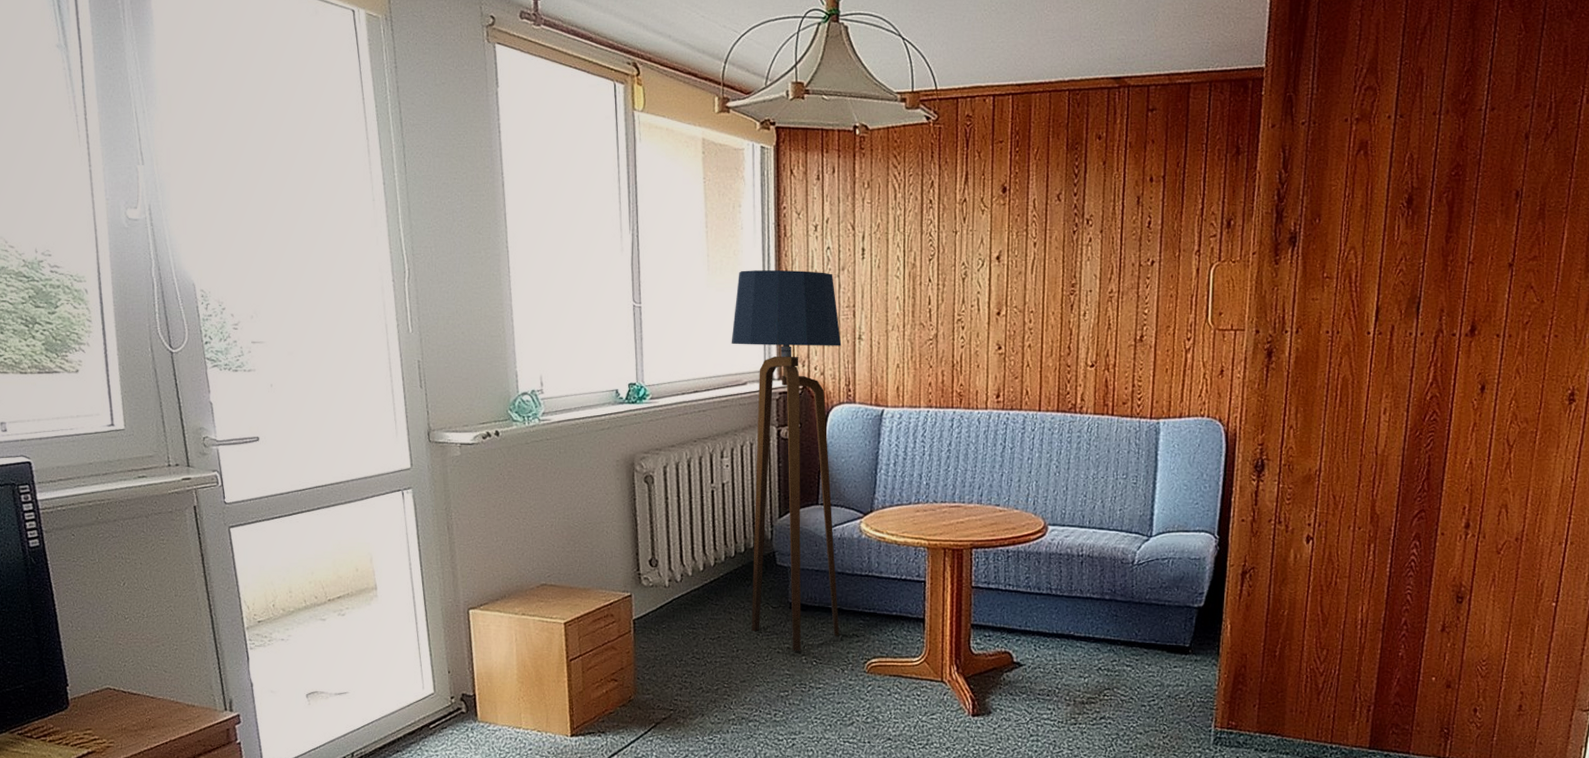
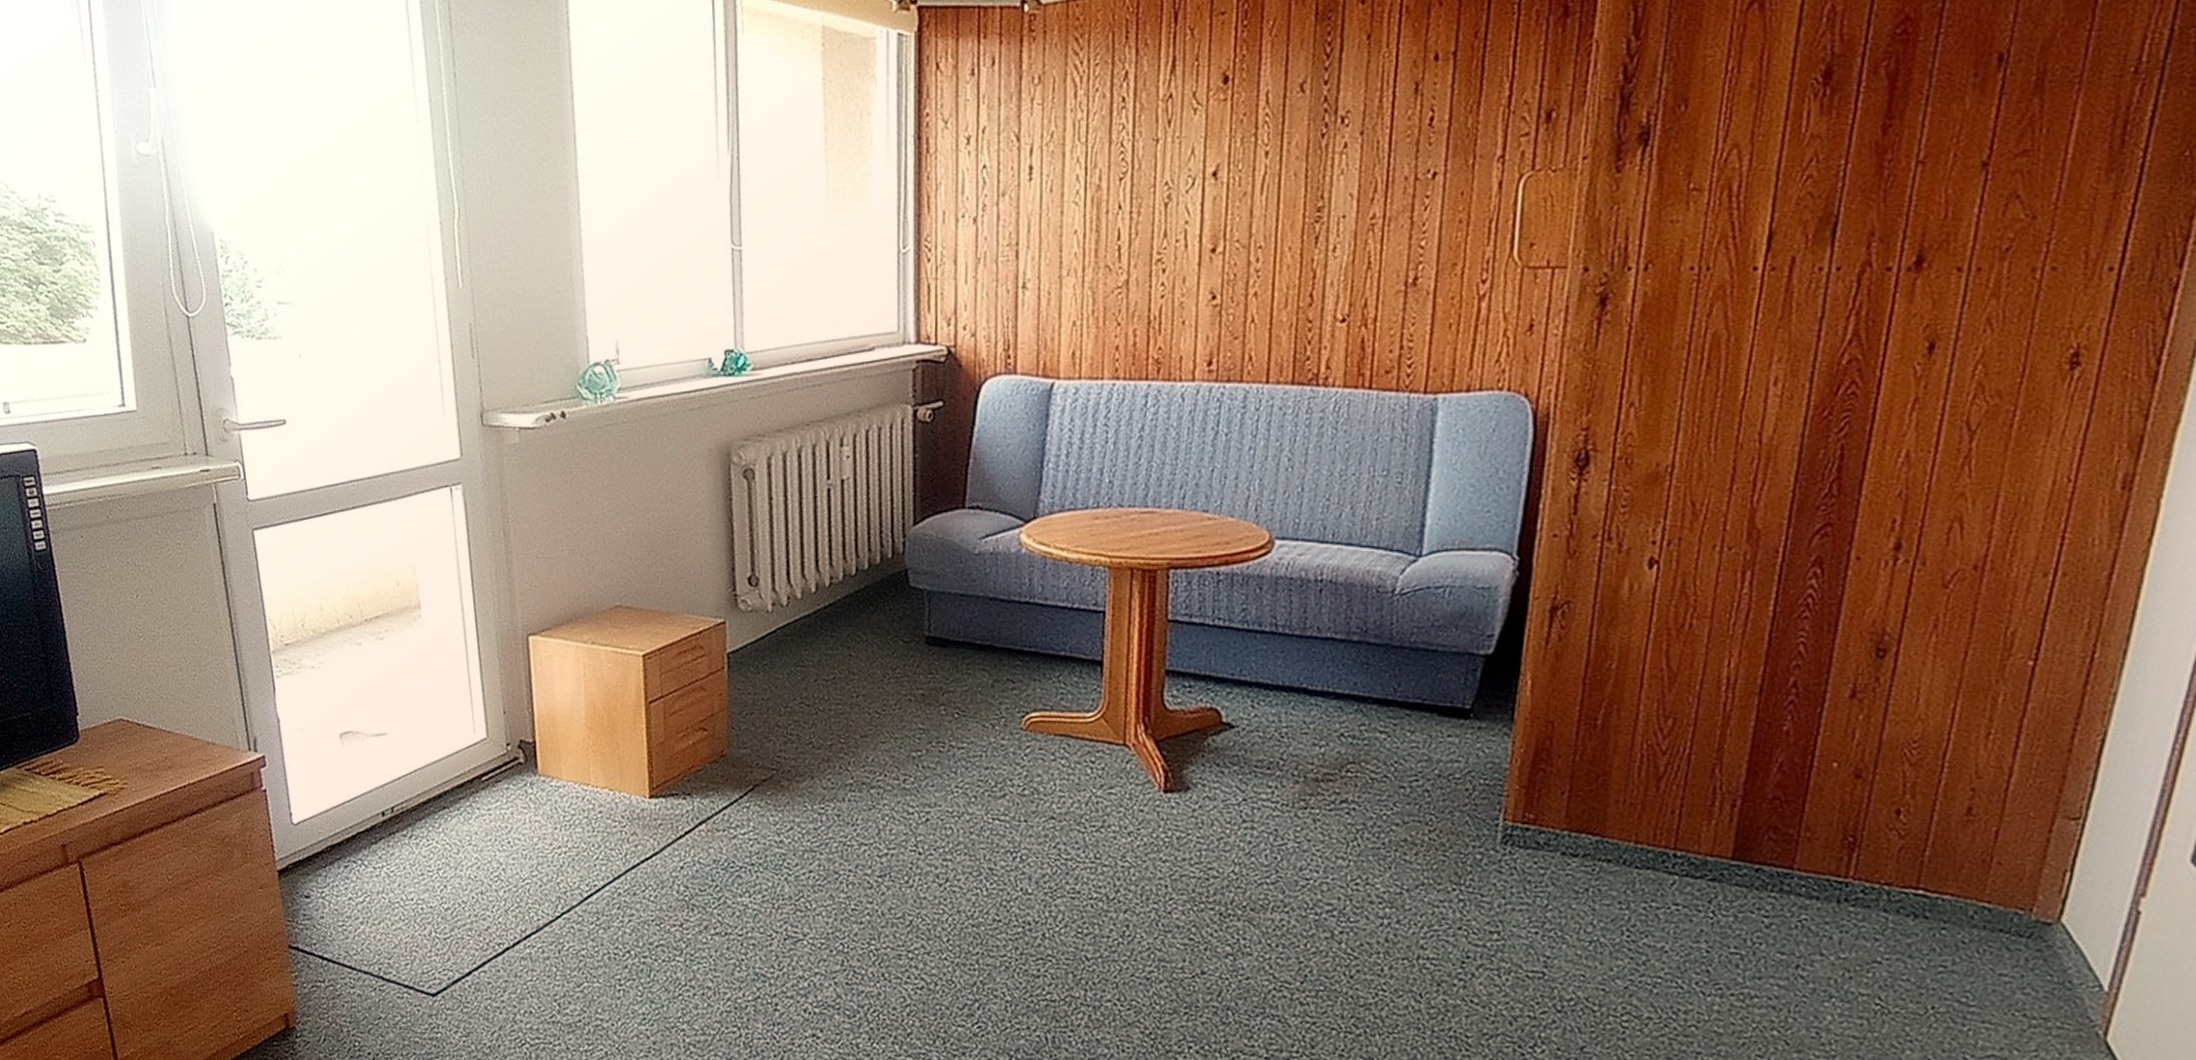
floor lamp: present [731,270,842,652] -> none [855,198,1000,700]

